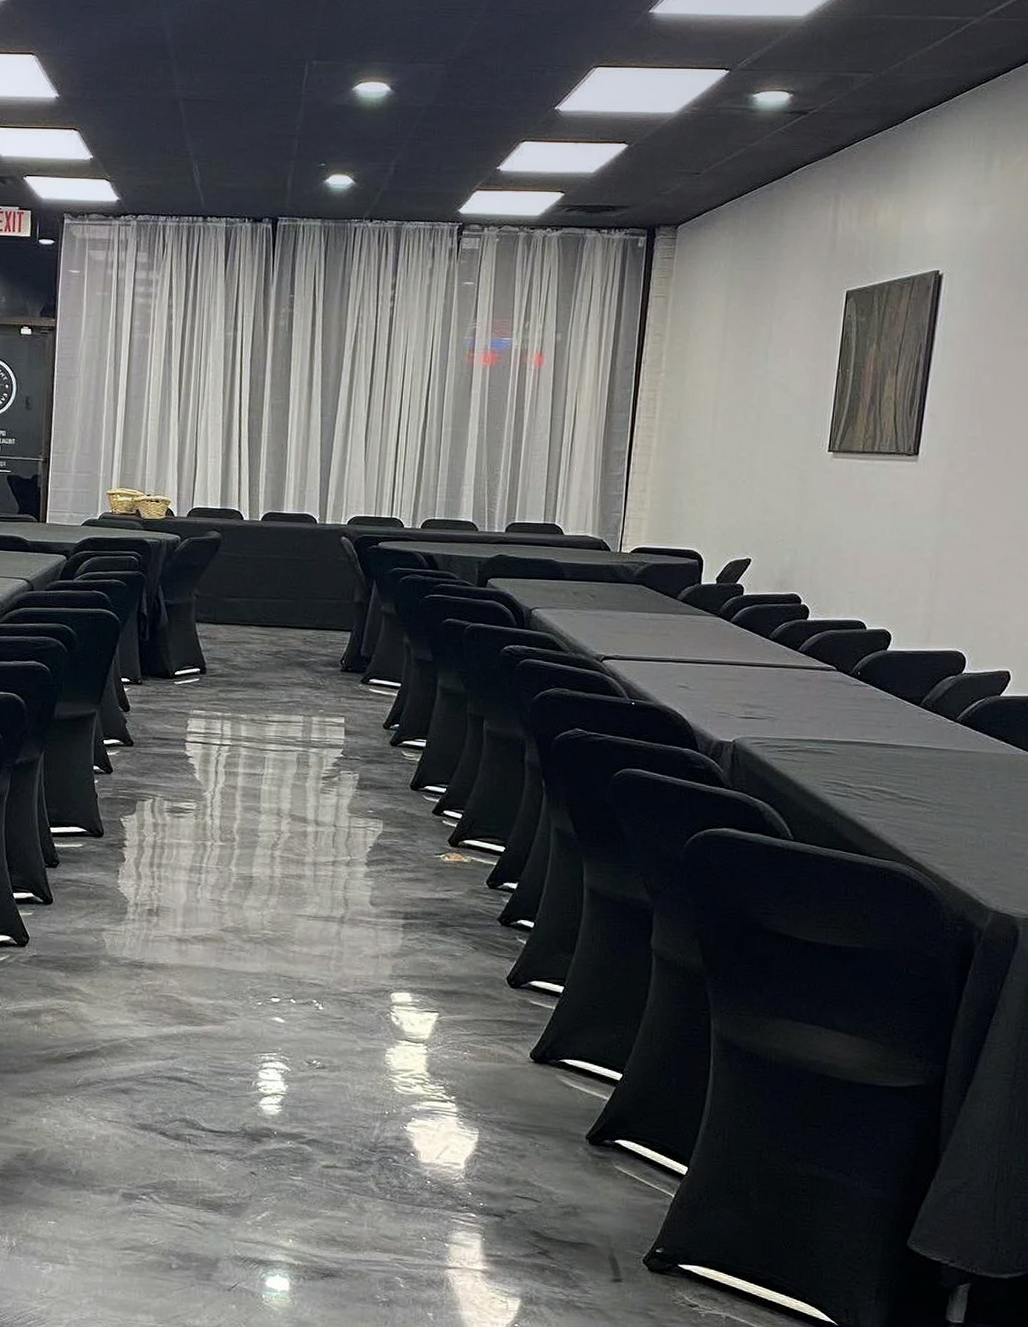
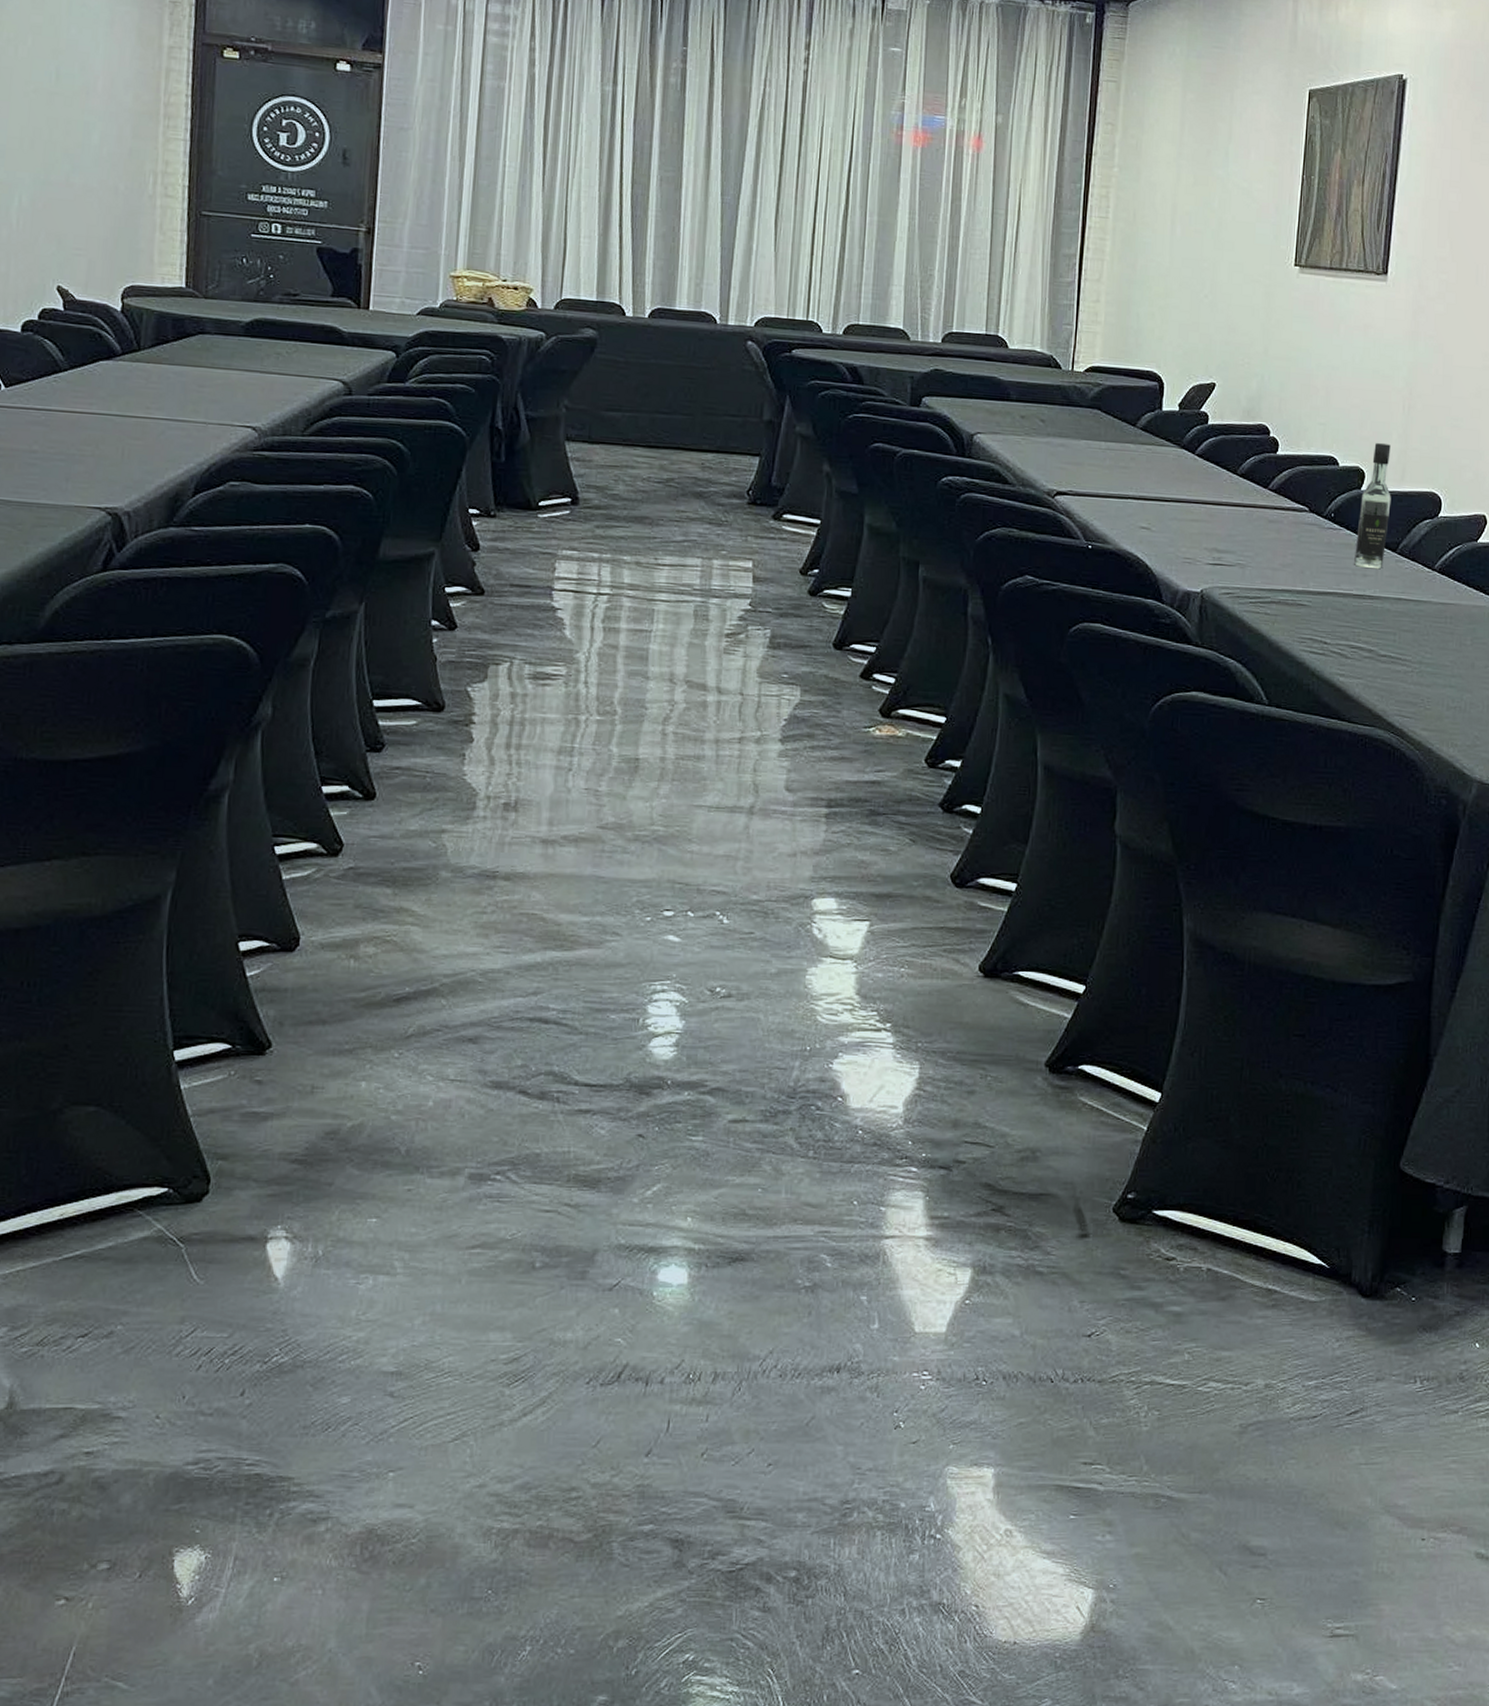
bottle: none [878,607,917,721] -> present [1354,442,1391,570]

